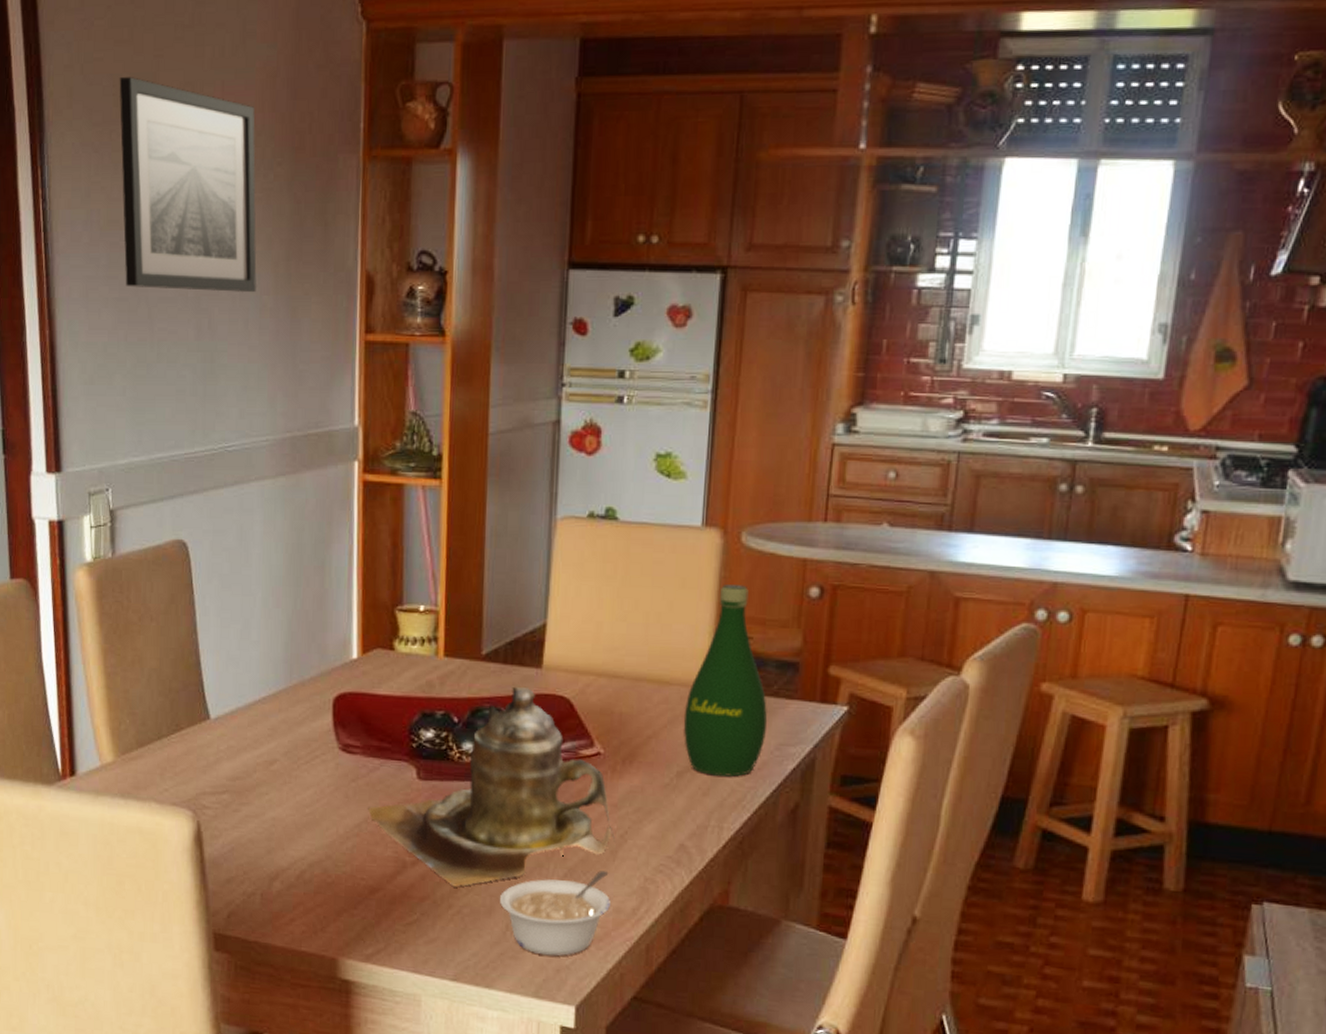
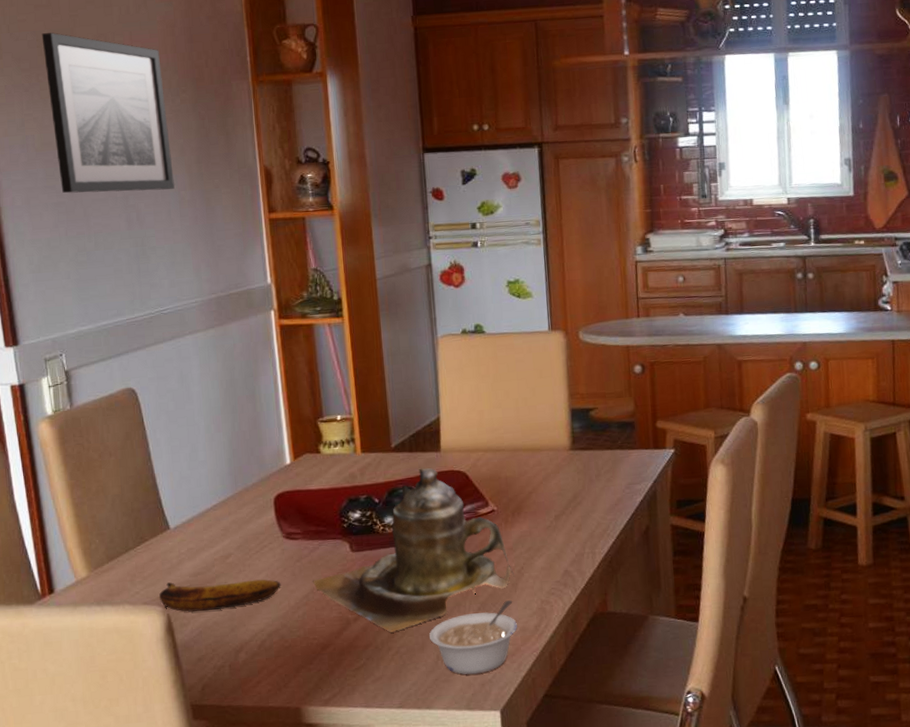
banana: none [191,783,331,826] -> present [159,579,281,613]
bottle: present [683,585,767,777] -> none [554,370,618,515]

